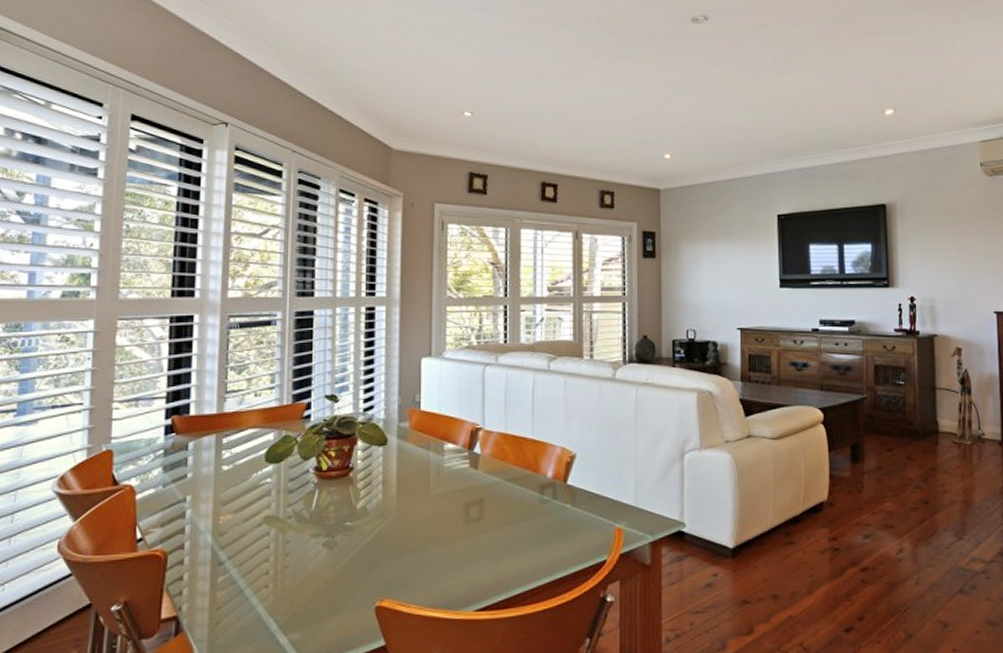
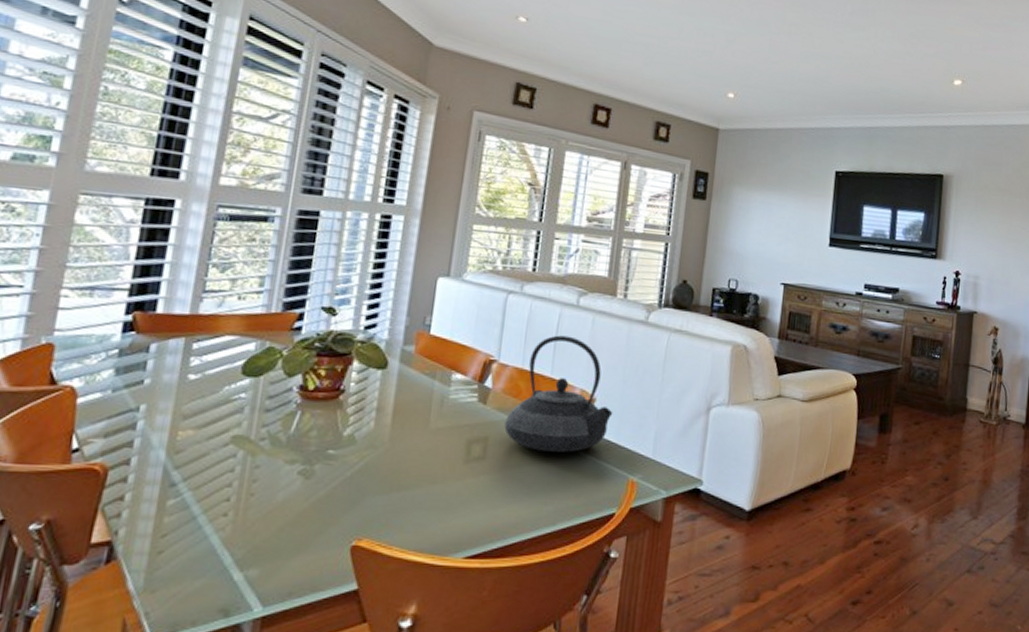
teapot: none [496,399,593,508] -> present [504,335,613,452]

